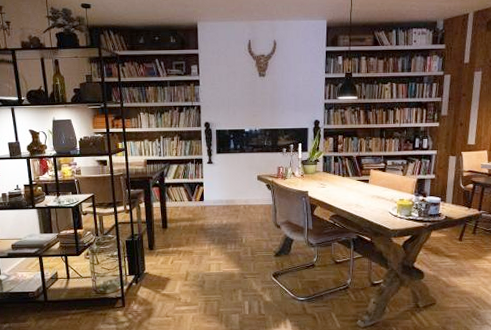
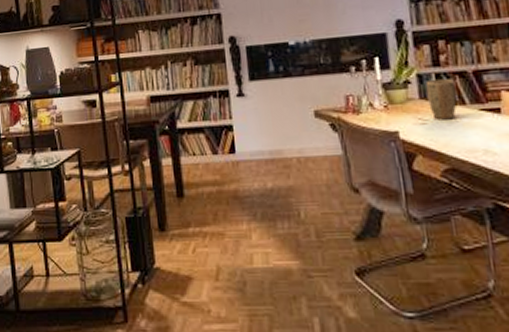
plant pot: none [328,160,345,185] -> present [425,79,457,120]

